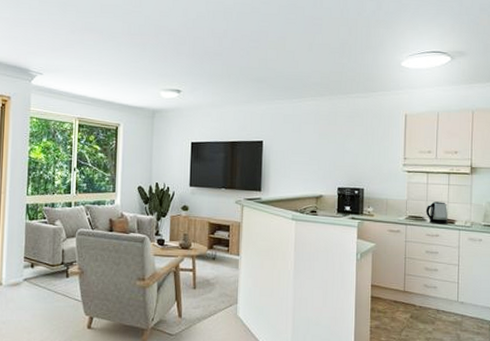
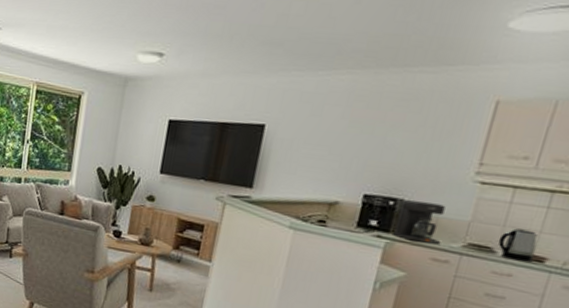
coffee maker: none [362,189,393,219] -> present [393,200,446,245]

